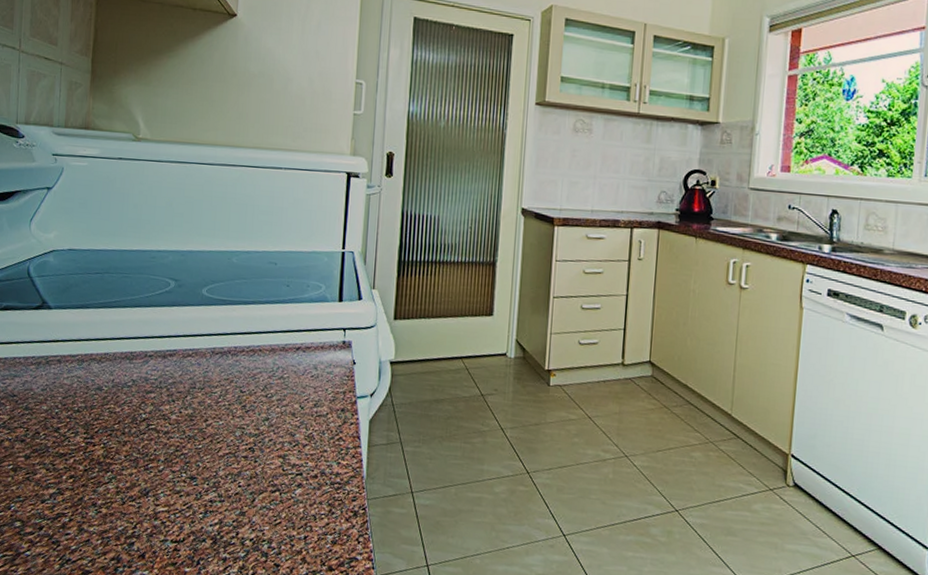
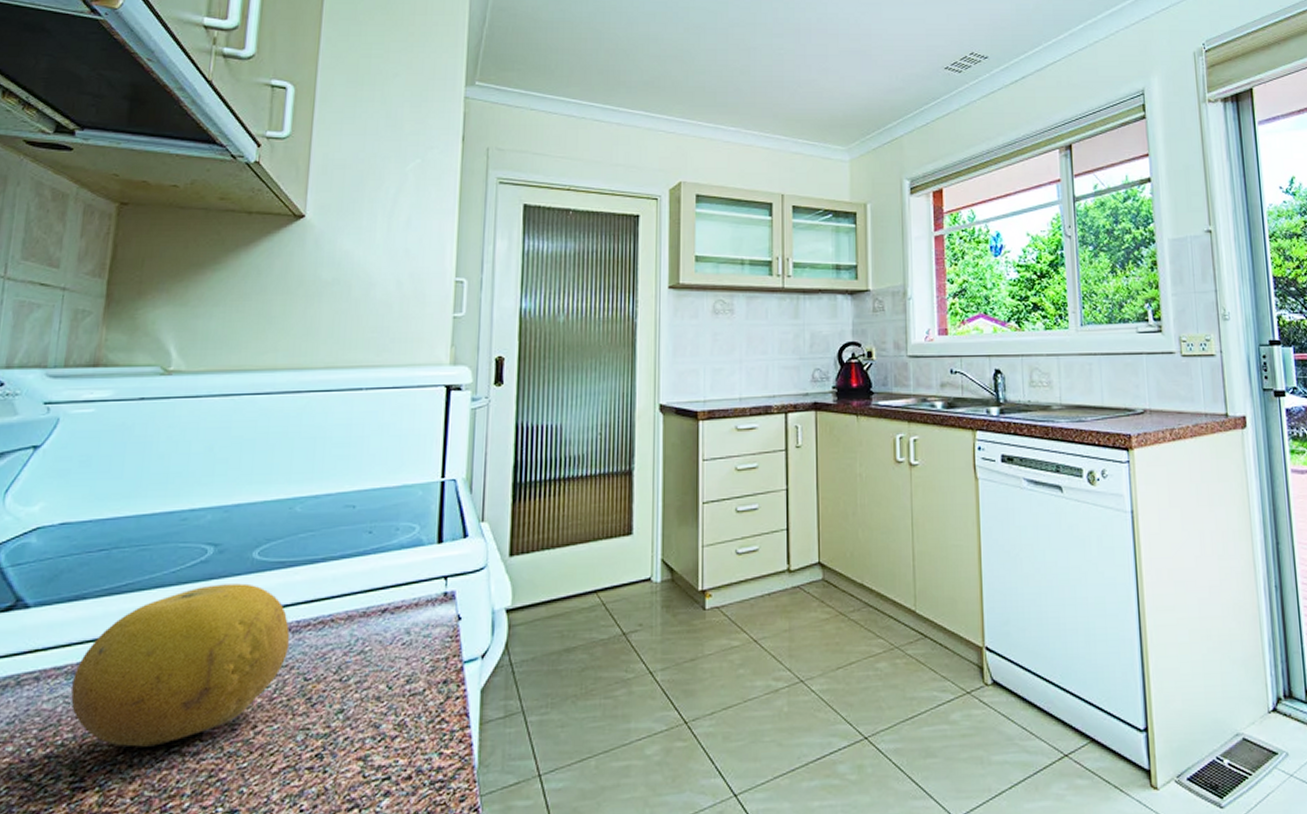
fruit: none [81,310,230,423] -> present [70,583,290,747]

